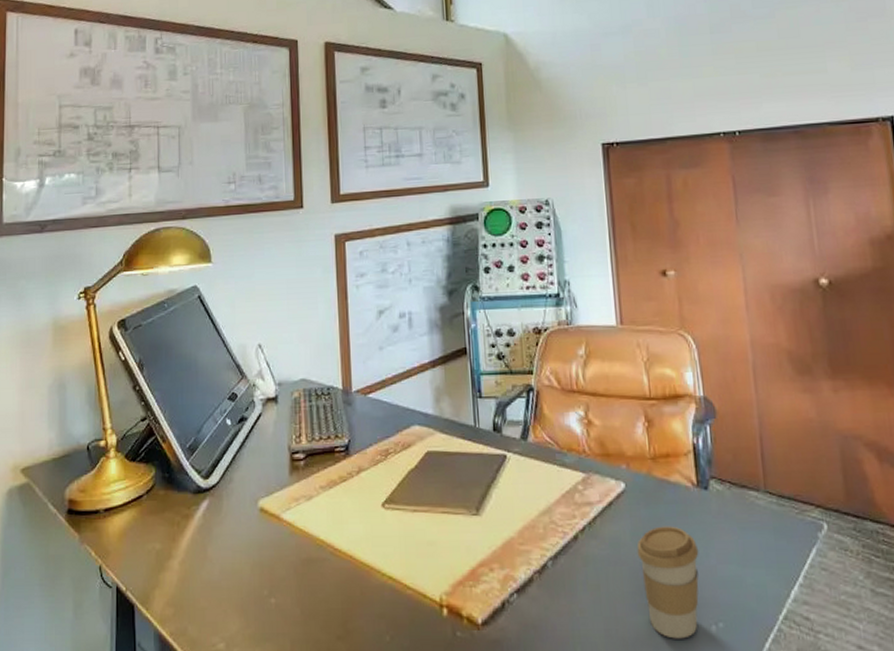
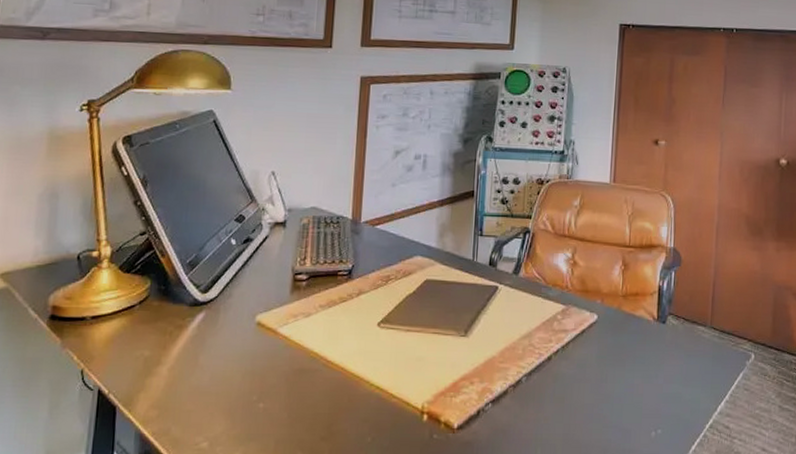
coffee cup: present [636,526,699,639] -> none [599,351,651,442]

